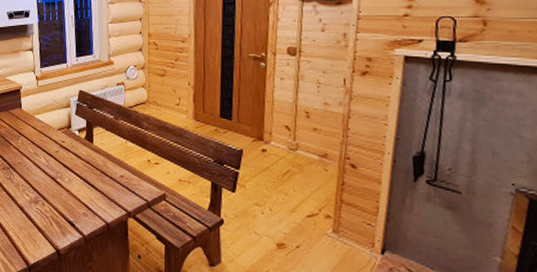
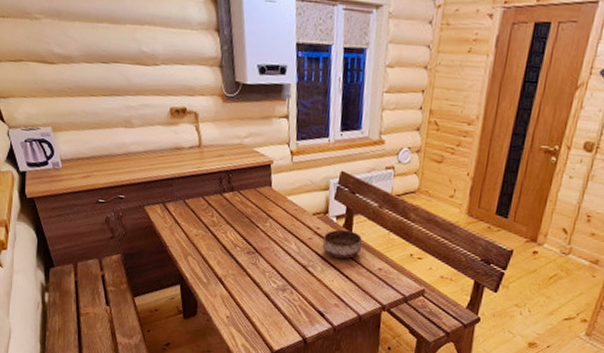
bowl: none [68,141,104,168] -> present [322,229,363,259]

